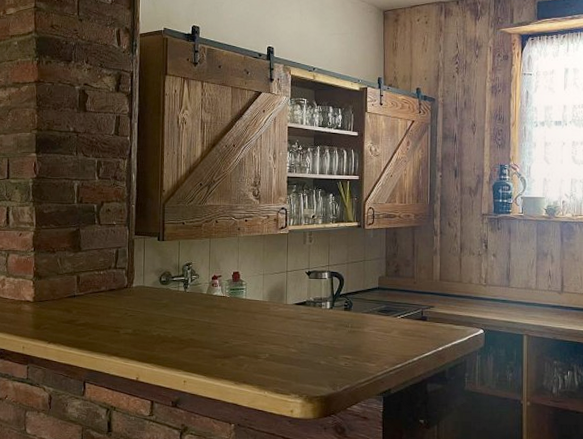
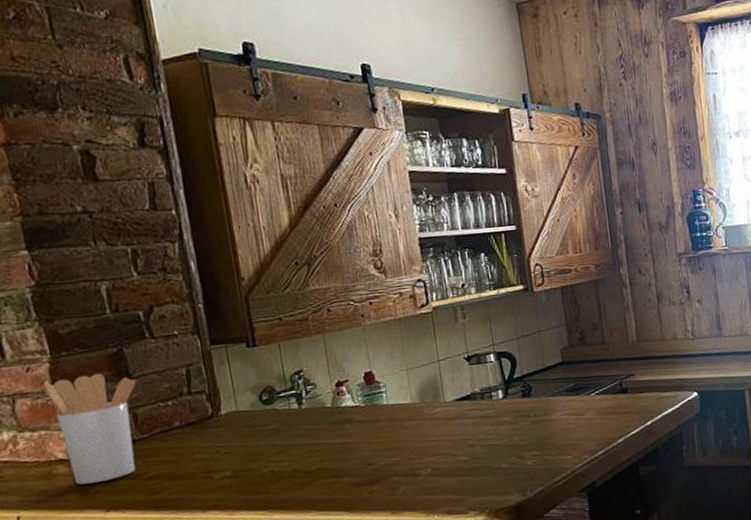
utensil holder: none [27,244,84,321] -> present [43,373,136,485]

